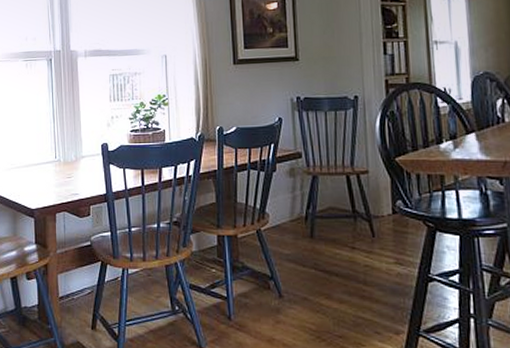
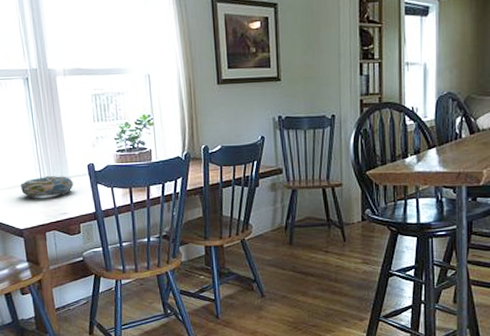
decorative bowl: none [36,154,86,176] -> present [21,175,74,197]

